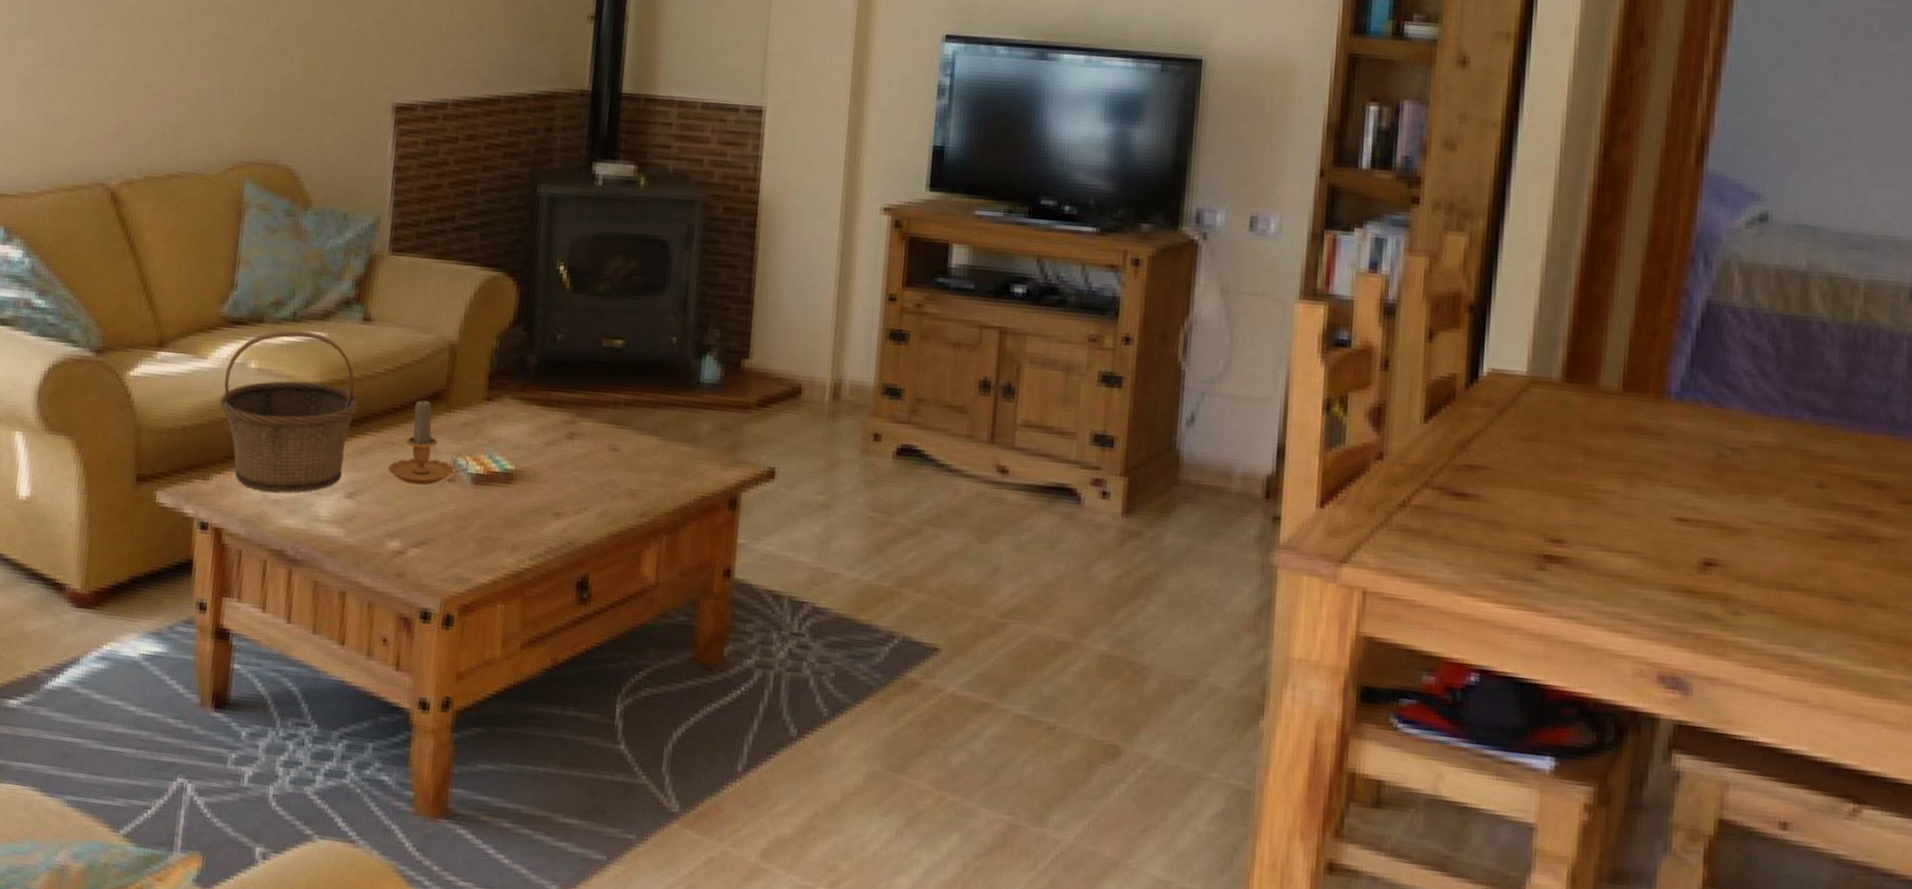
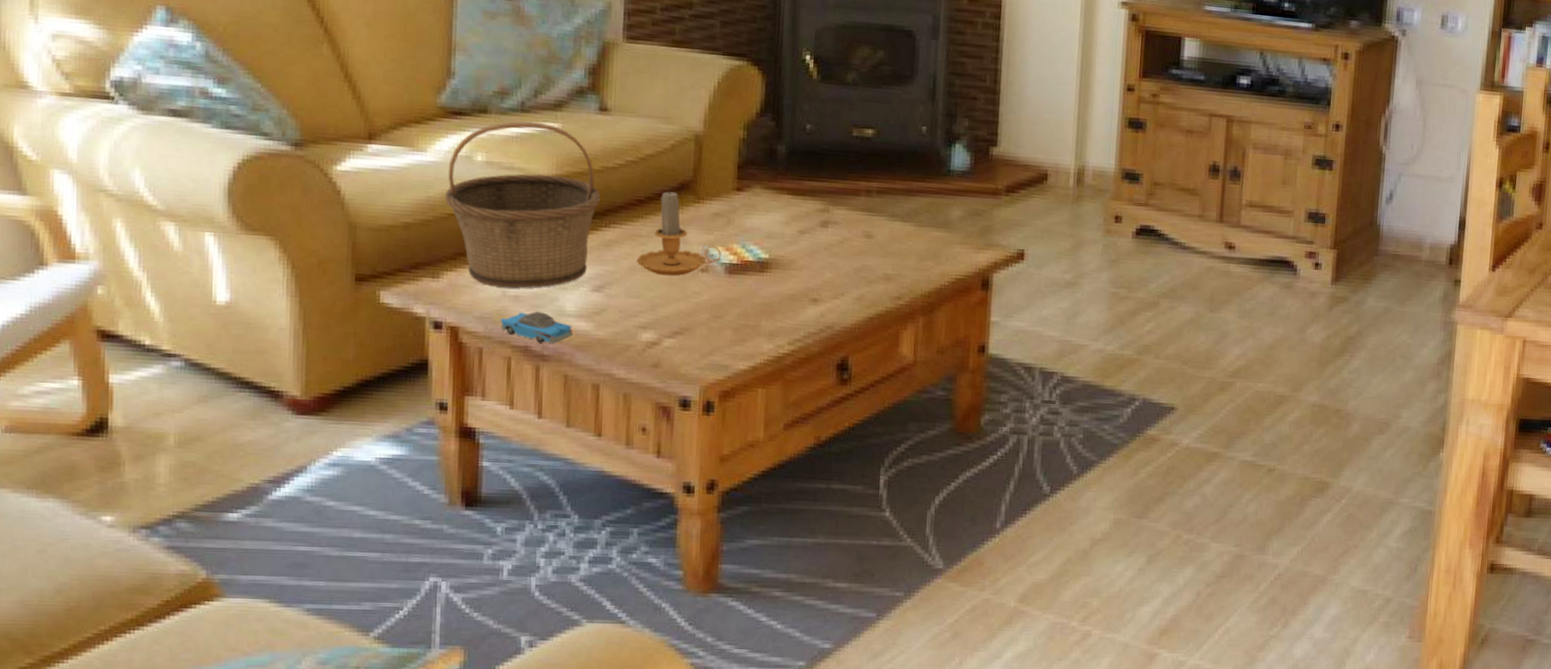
toy car: none [259,515,326,549] -> present [500,311,574,344]

